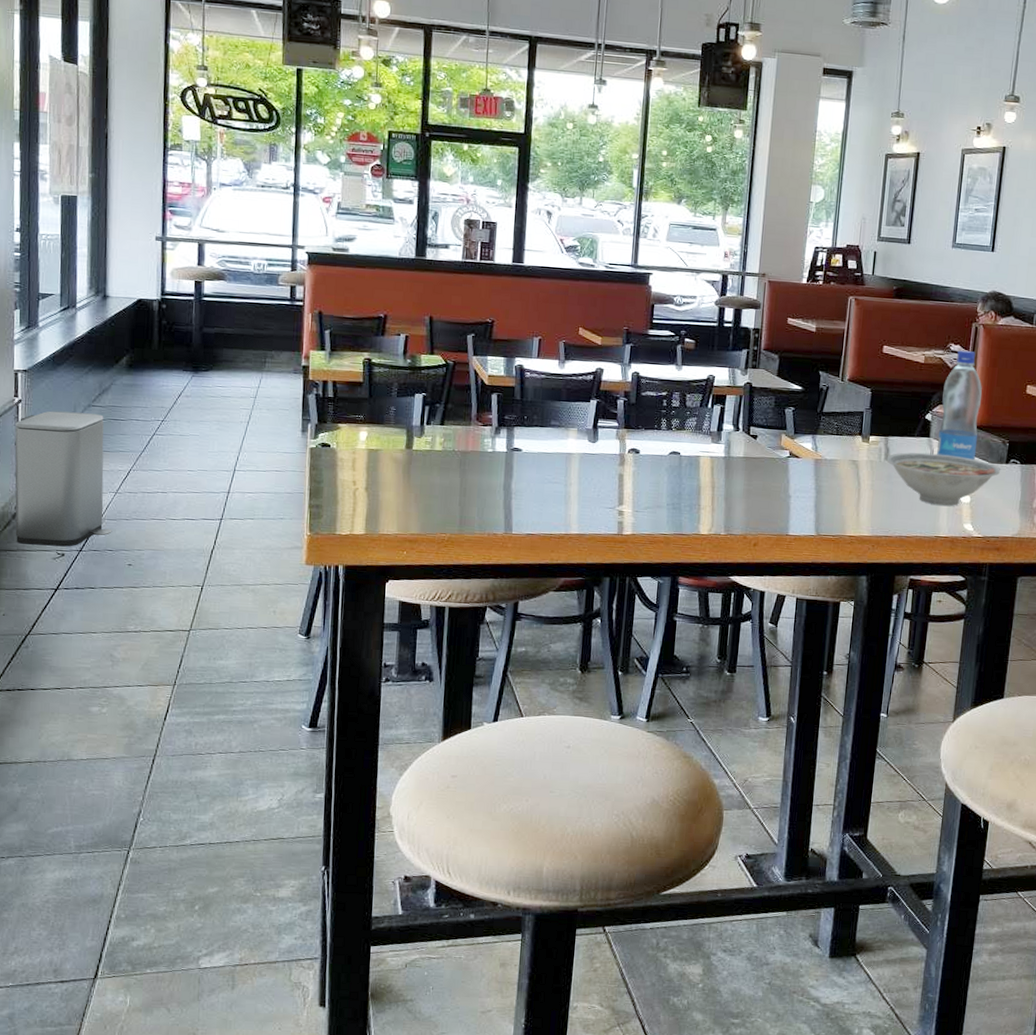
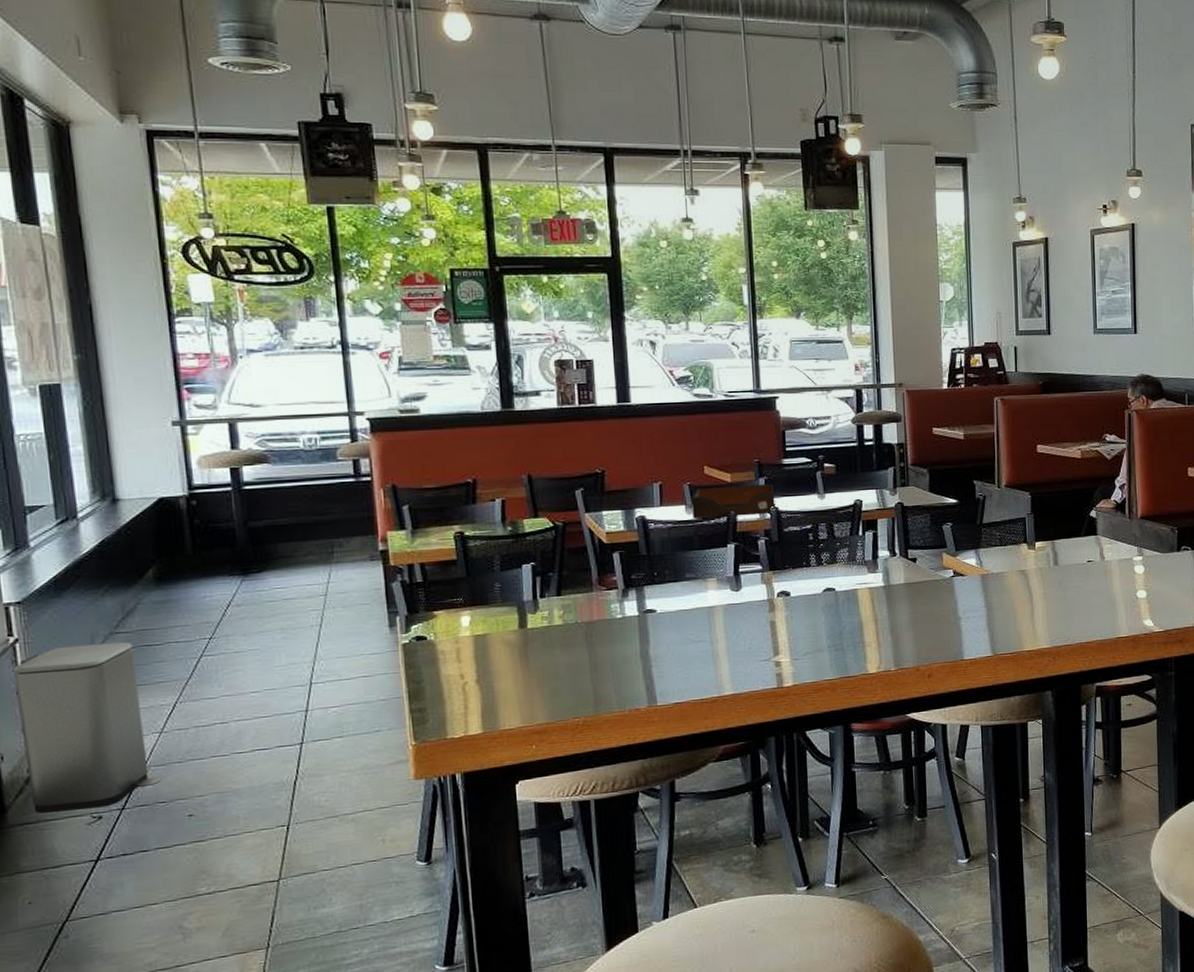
tray: none [564,347,638,378] -> present [692,484,775,519]
soup bowl: present [886,452,1000,506] -> none [1055,550,1173,605]
bottle: present [937,350,982,460] -> none [1104,439,1147,553]

